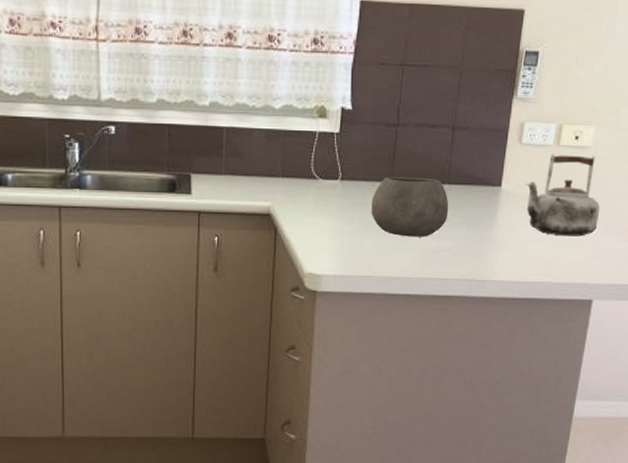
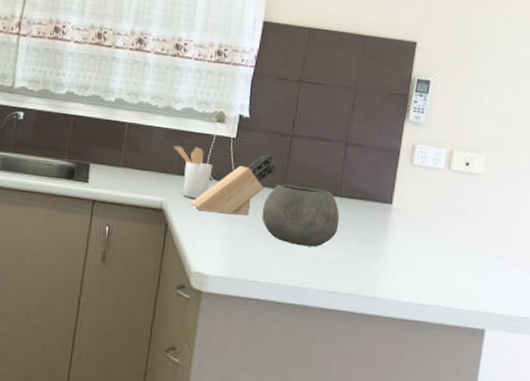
utensil holder: none [276,146,318,200] -> present [174,145,213,198]
knife block: none [297,147,381,212] -> present [190,154,275,215]
kettle: present [525,154,600,236] -> none [416,177,492,262]

